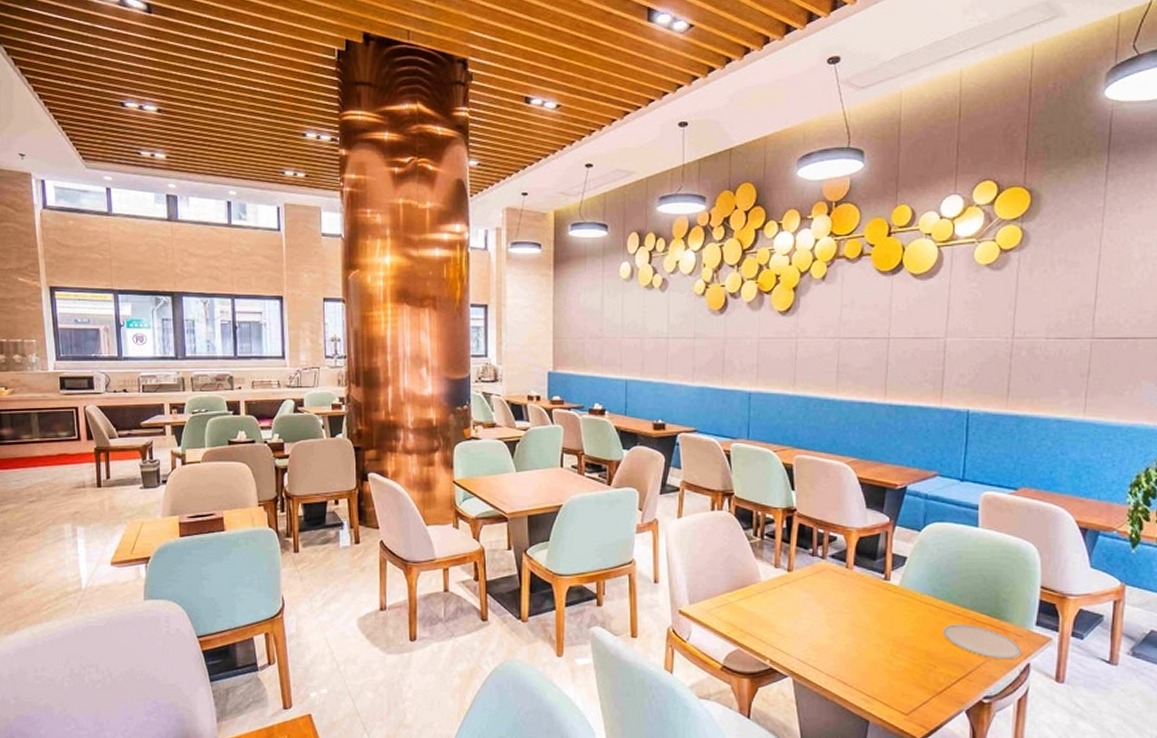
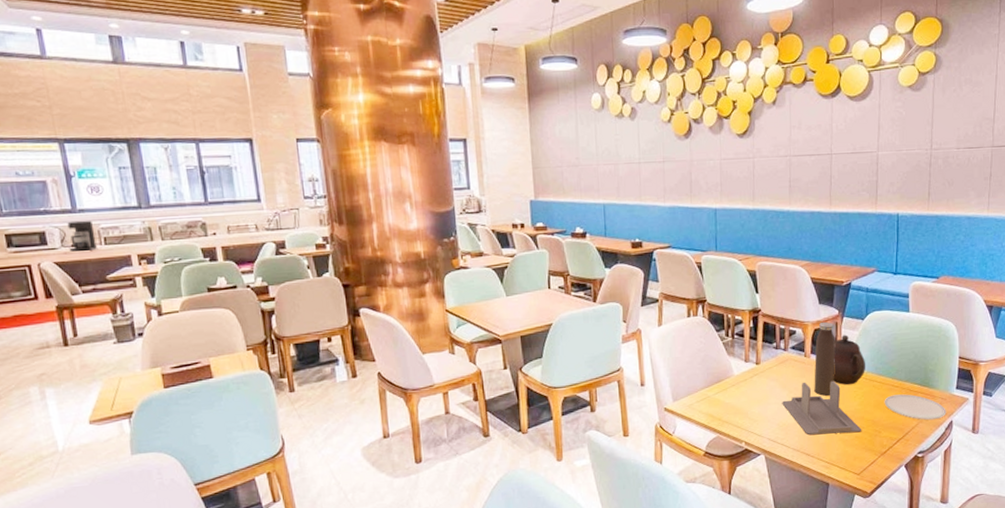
coffee maker: none [112,368,135,398] -> present [67,220,97,252]
napkin holder: none [816,597,913,664] -> present [782,380,862,435]
water bottle: none [856,529,885,616] -> present [814,321,836,396]
teapot: none [880,547,922,606] -> present [833,334,866,385]

